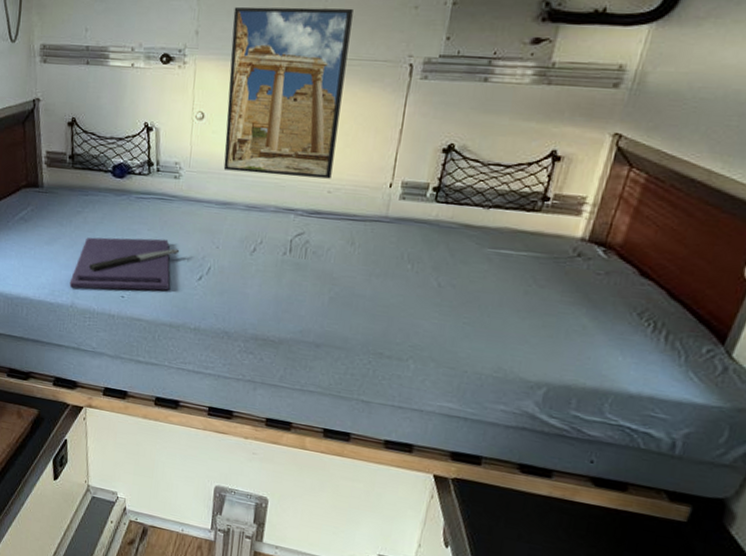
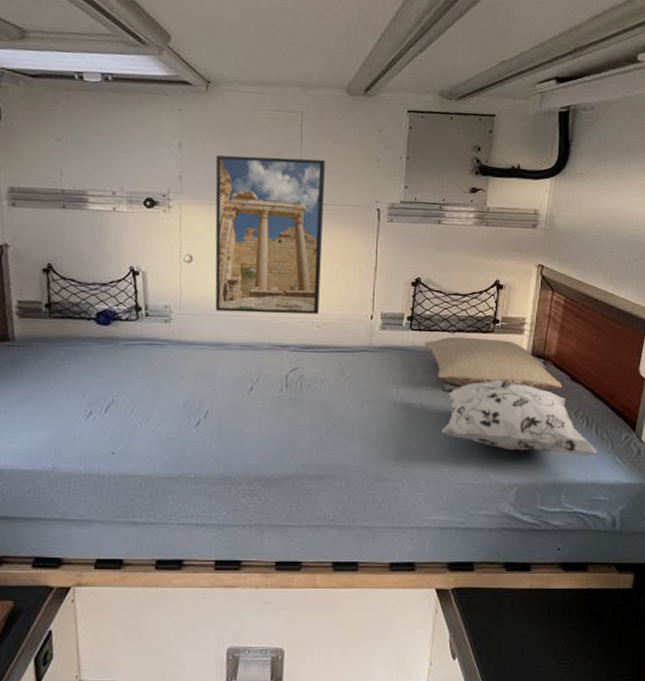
cutting board: present [69,237,180,291] -> none [49,386,175,450]
pillow: none [450,212,627,284] -> present [424,336,563,390]
decorative pillow: none [460,265,664,365] -> present [441,379,597,456]

